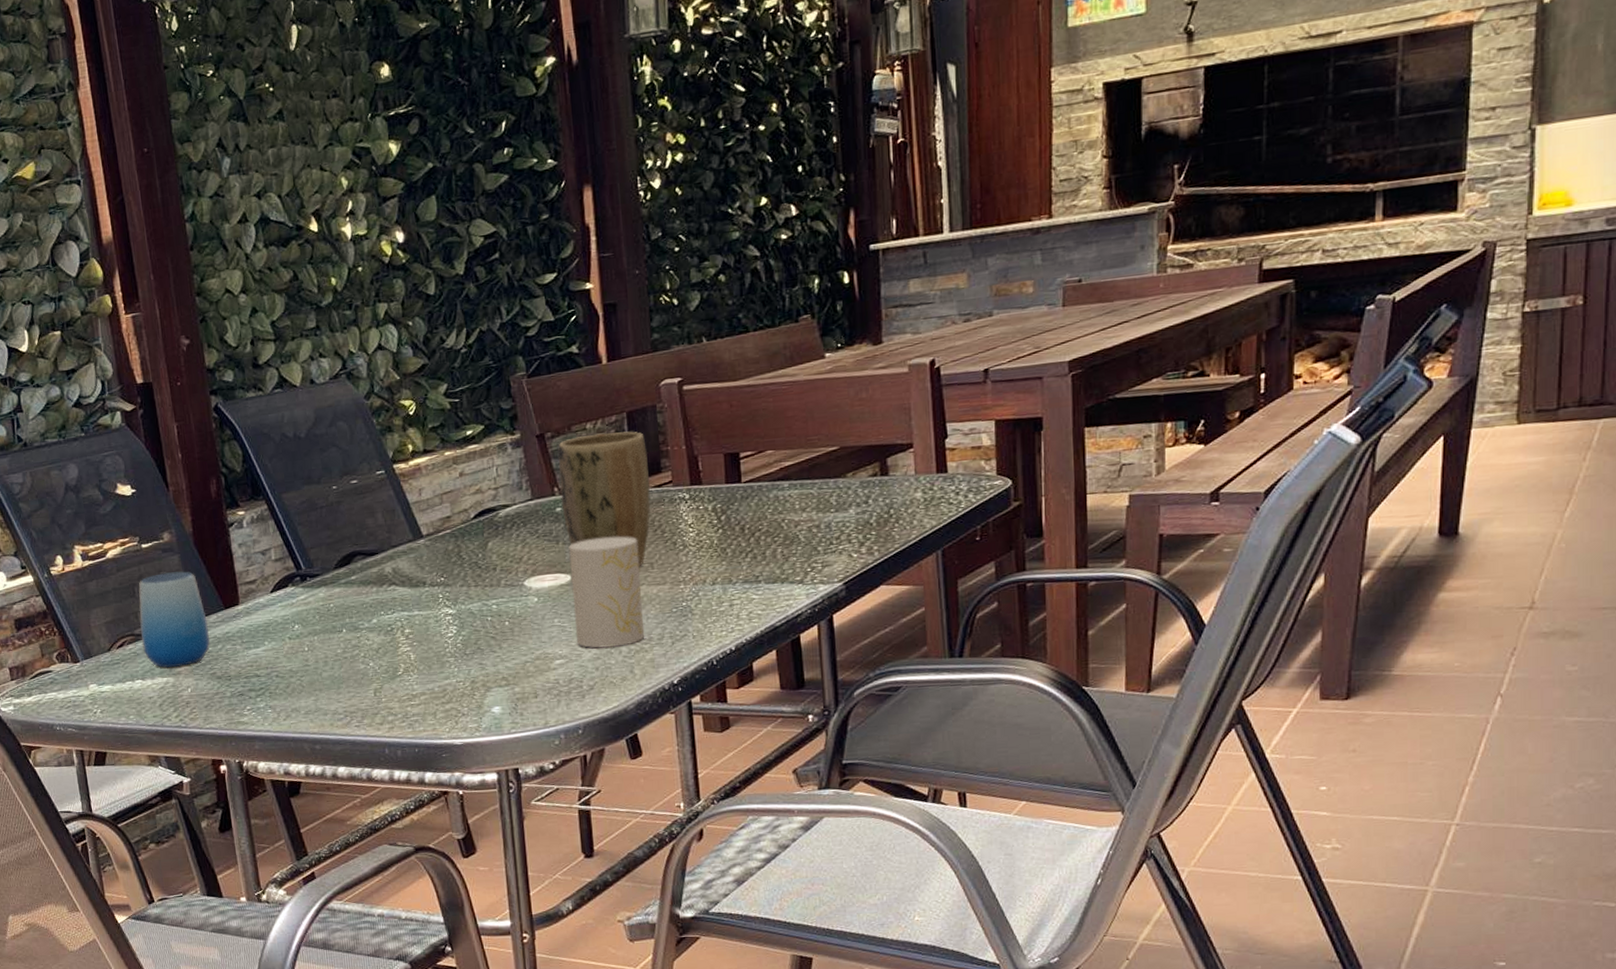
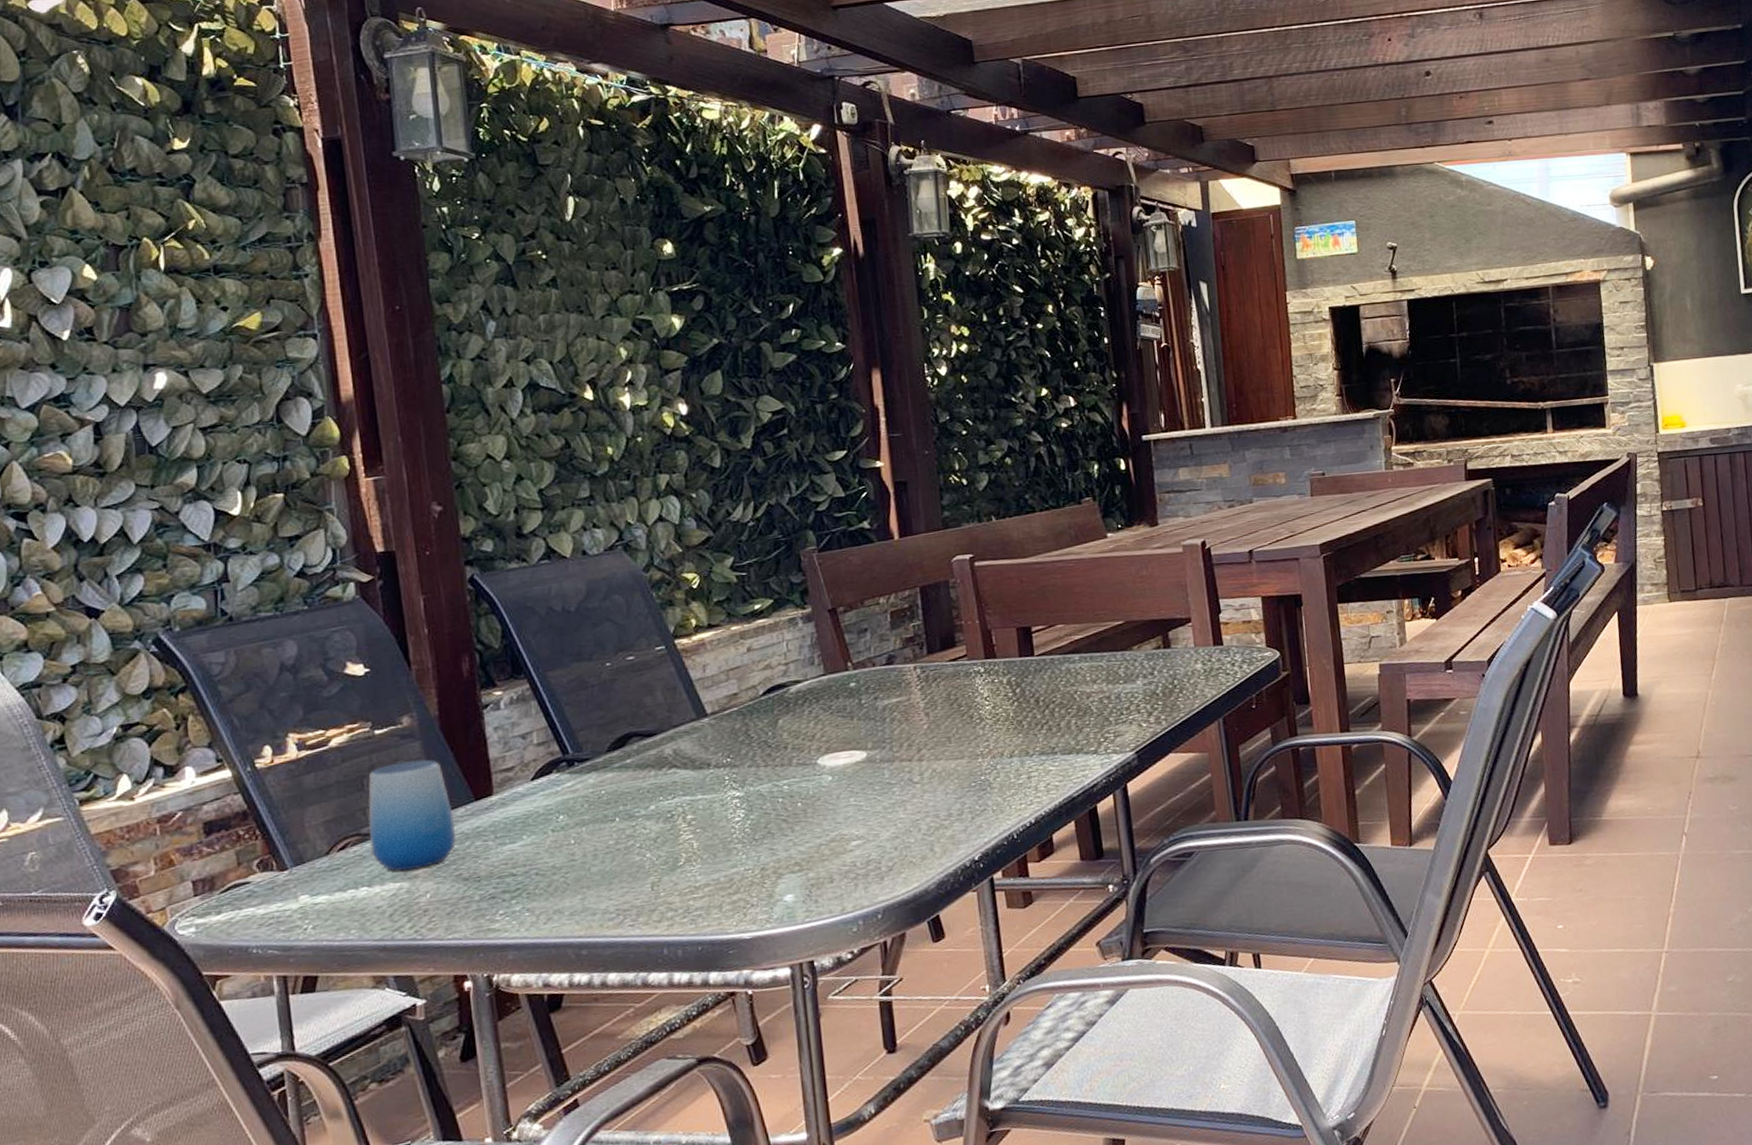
plant pot: present [558,431,651,566] -> none [851,605,947,741]
cup: present [569,536,645,649] -> none [864,711,944,827]

